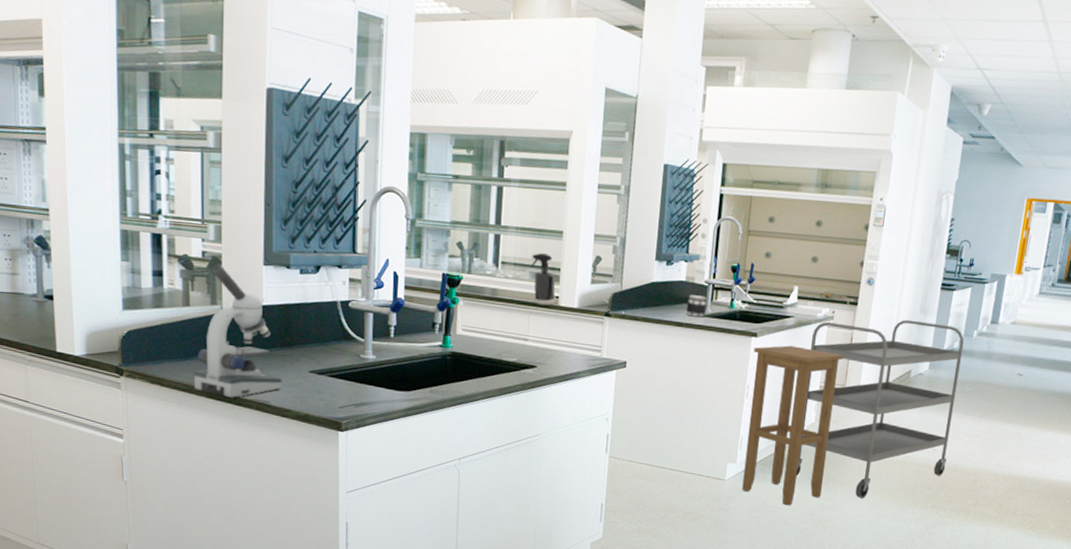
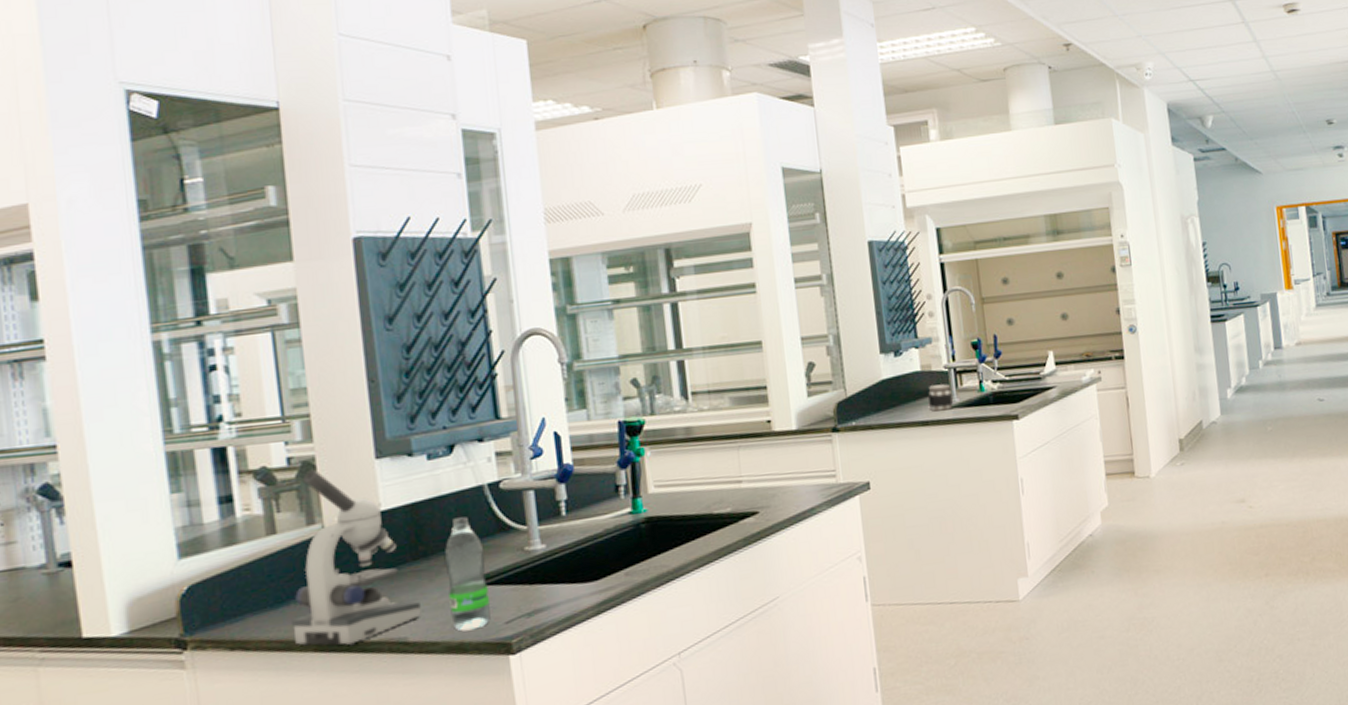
bottle: none [302,322,332,407] -> present [443,517,491,632]
spray bottle: present [530,253,556,305] -> none [728,371,768,436]
stool: present [742,345,844,505] -> none [1018,419,1136,615]
utility cart: present [796,319,964,498] -> none [1081,360,1269,585]

